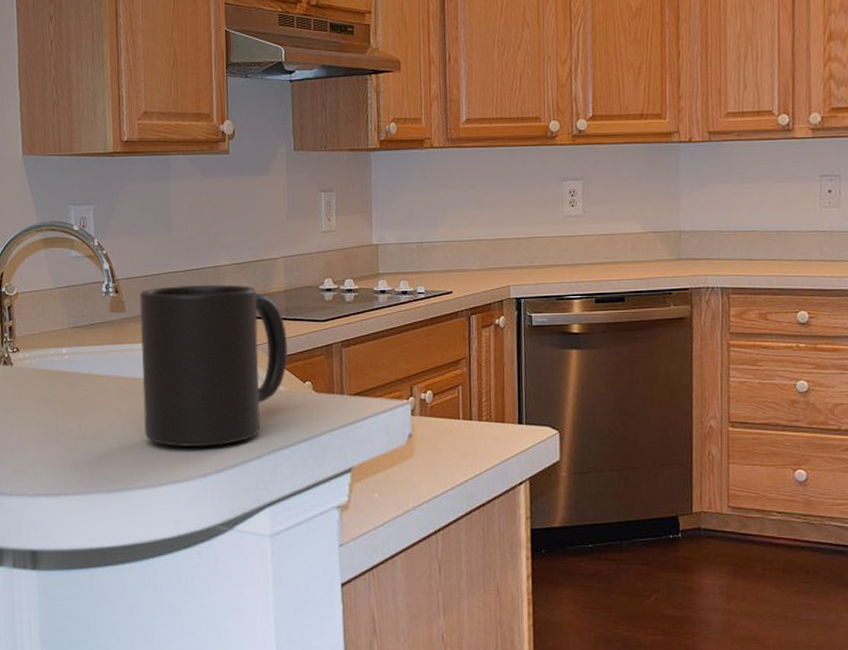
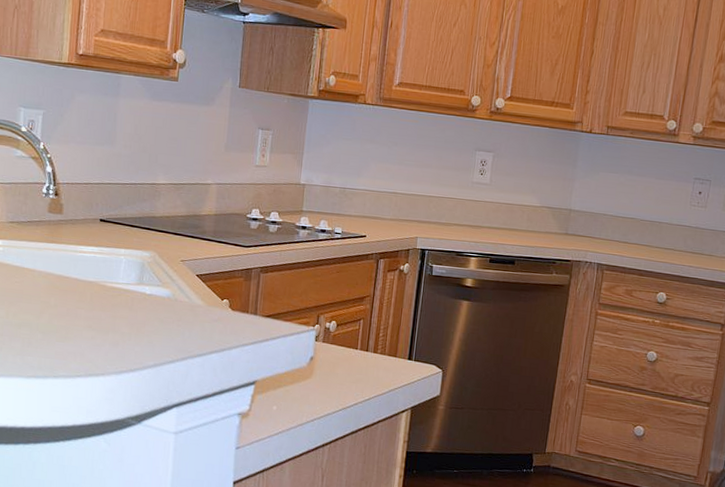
mug: present [139,284,288,446] -> none [68,196,212,347]

